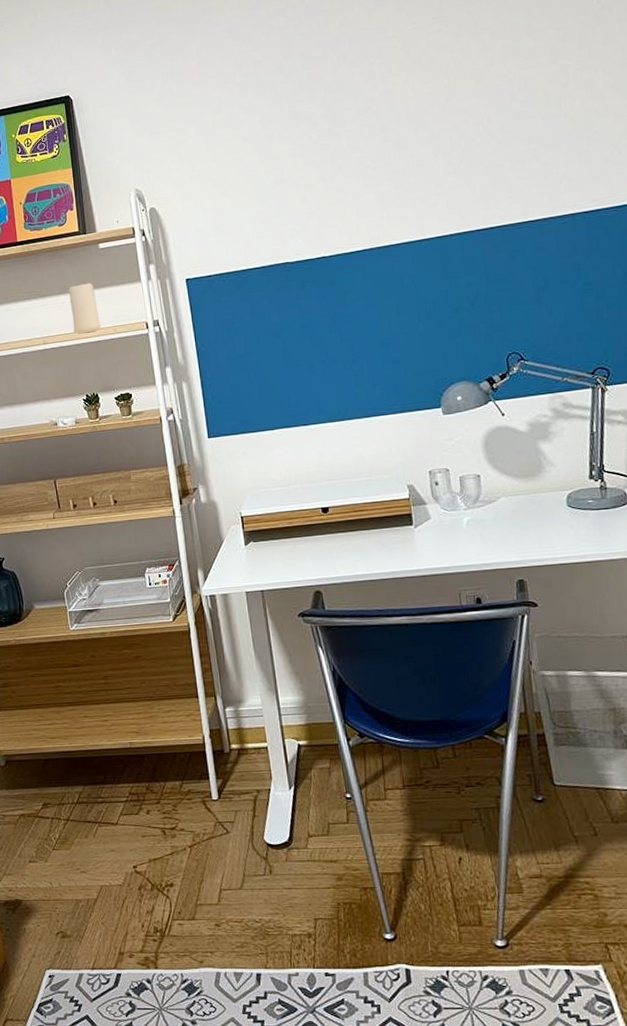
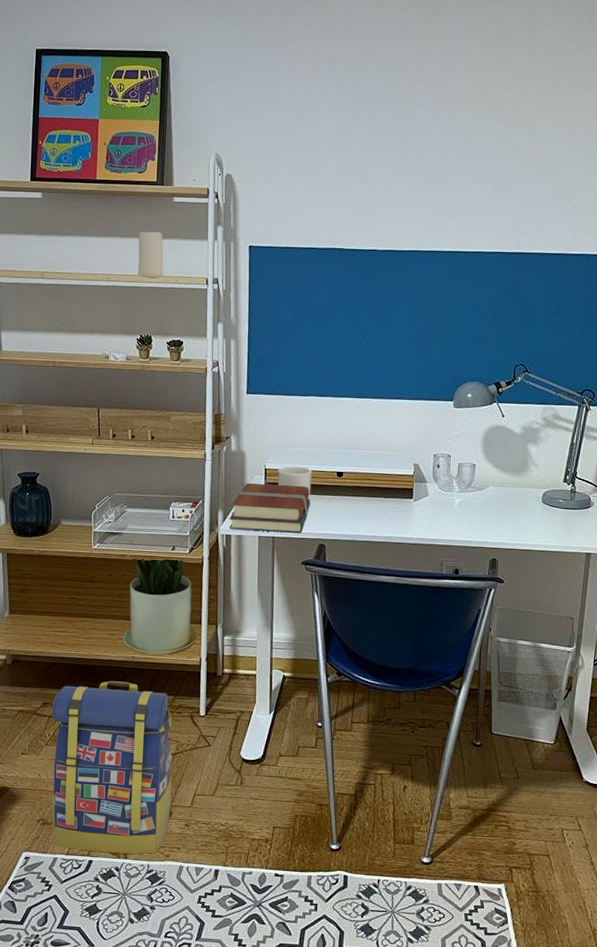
backpack: none [53,771,200,964] -> present [52,681,173,855]
planter: none [108,614,196,739] -> present [123,540,198,656]
books: none [210,529,298,588] -> present [229,483,311,533]
mug: none [256,508,297,544] -> present [278,466,312,500]

